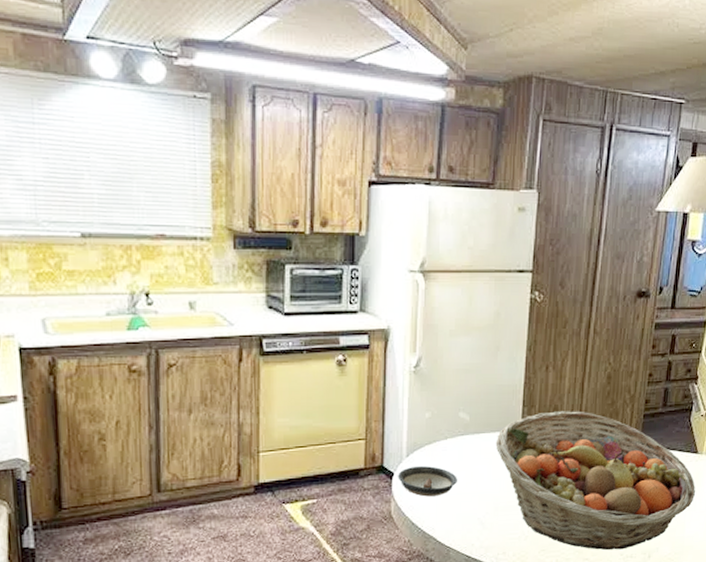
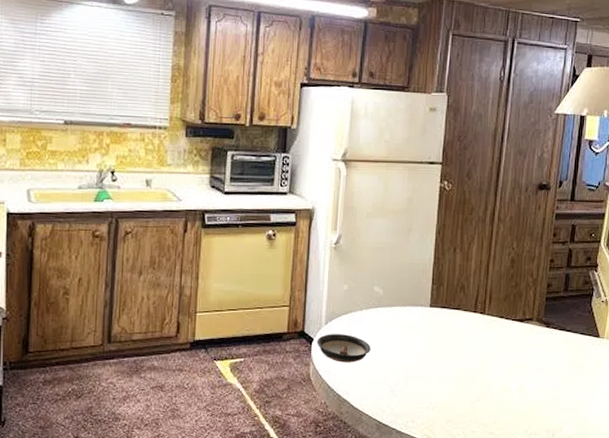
fruit basket: present [495,411,695,551] -> none [406,290,598,426]

